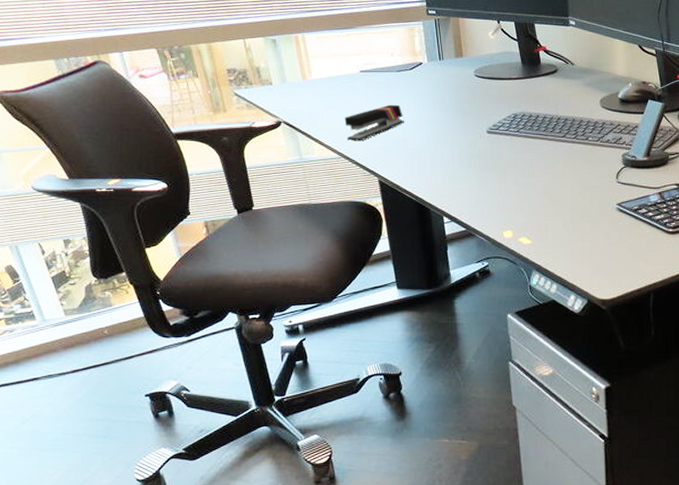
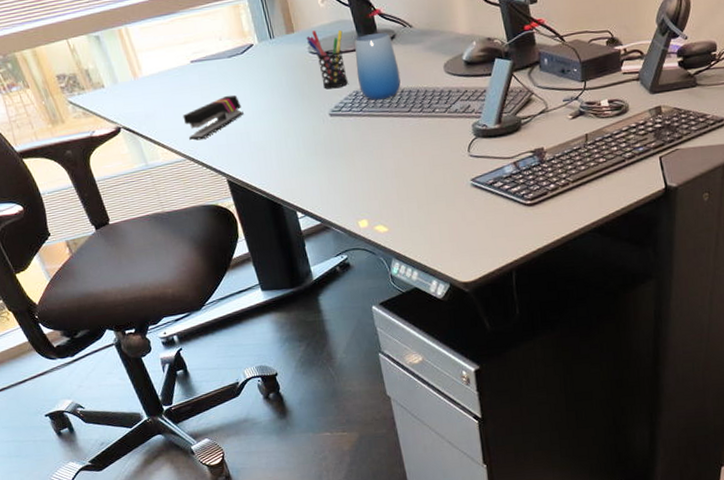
pen holder: none [473,57,508,110] -> present [306,29,348,89]
cup: none [517,66,558,124] -> present [354,32,401,101]

